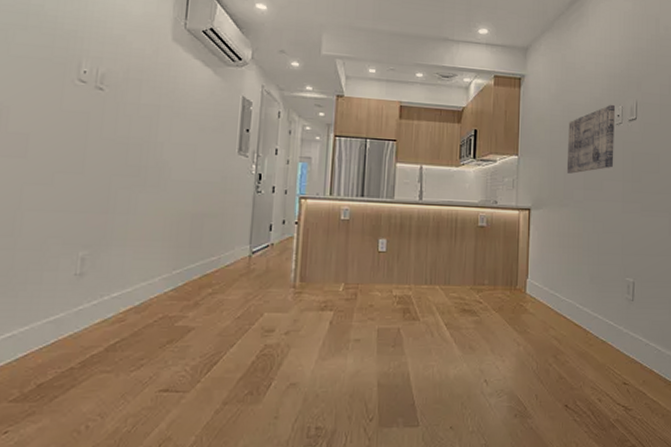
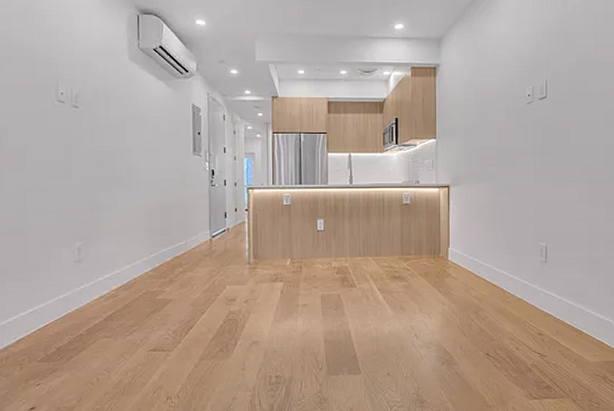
wall art: present [566,104,615,174] -> none [481,85,526,152]

